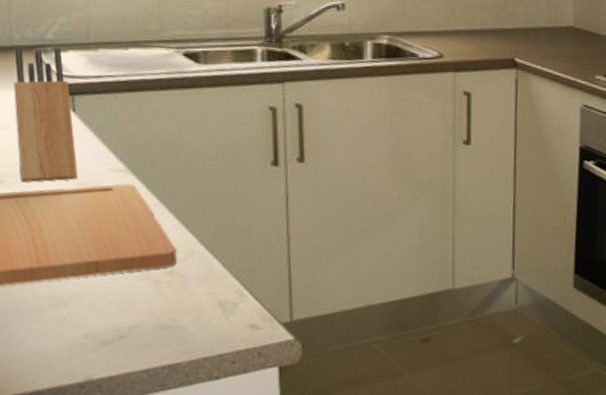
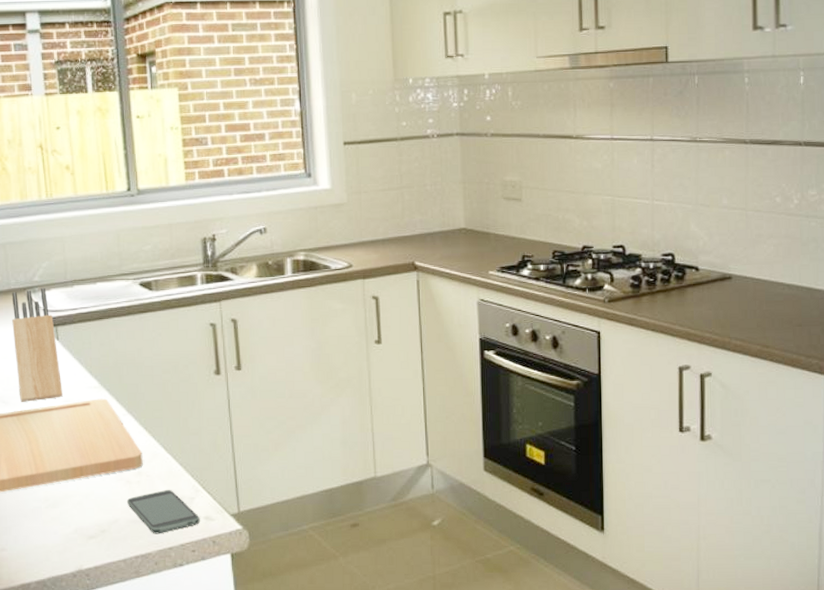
smartphone: none [153,292,244,343] -> present [126,489,200,534]

